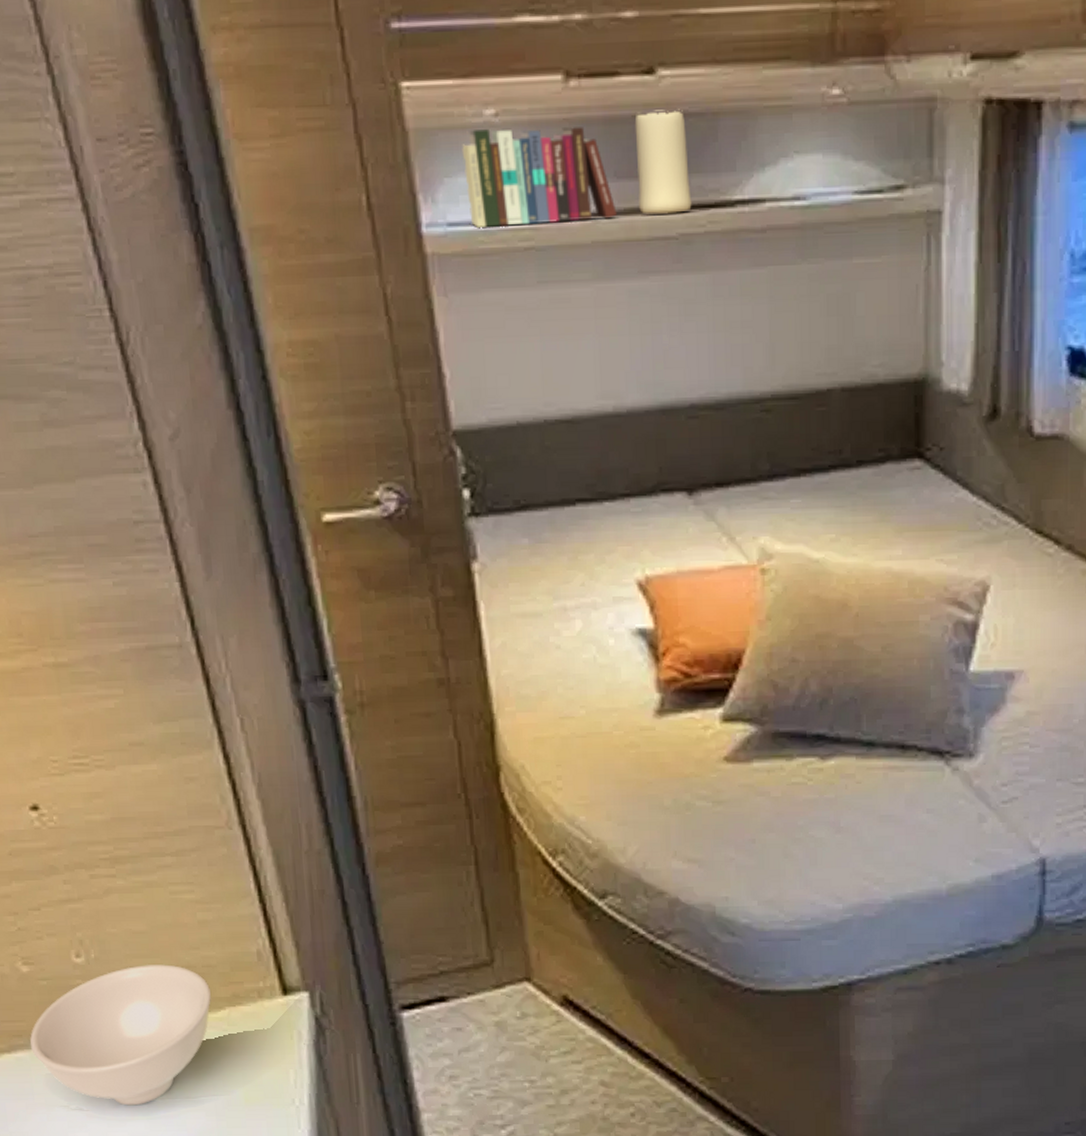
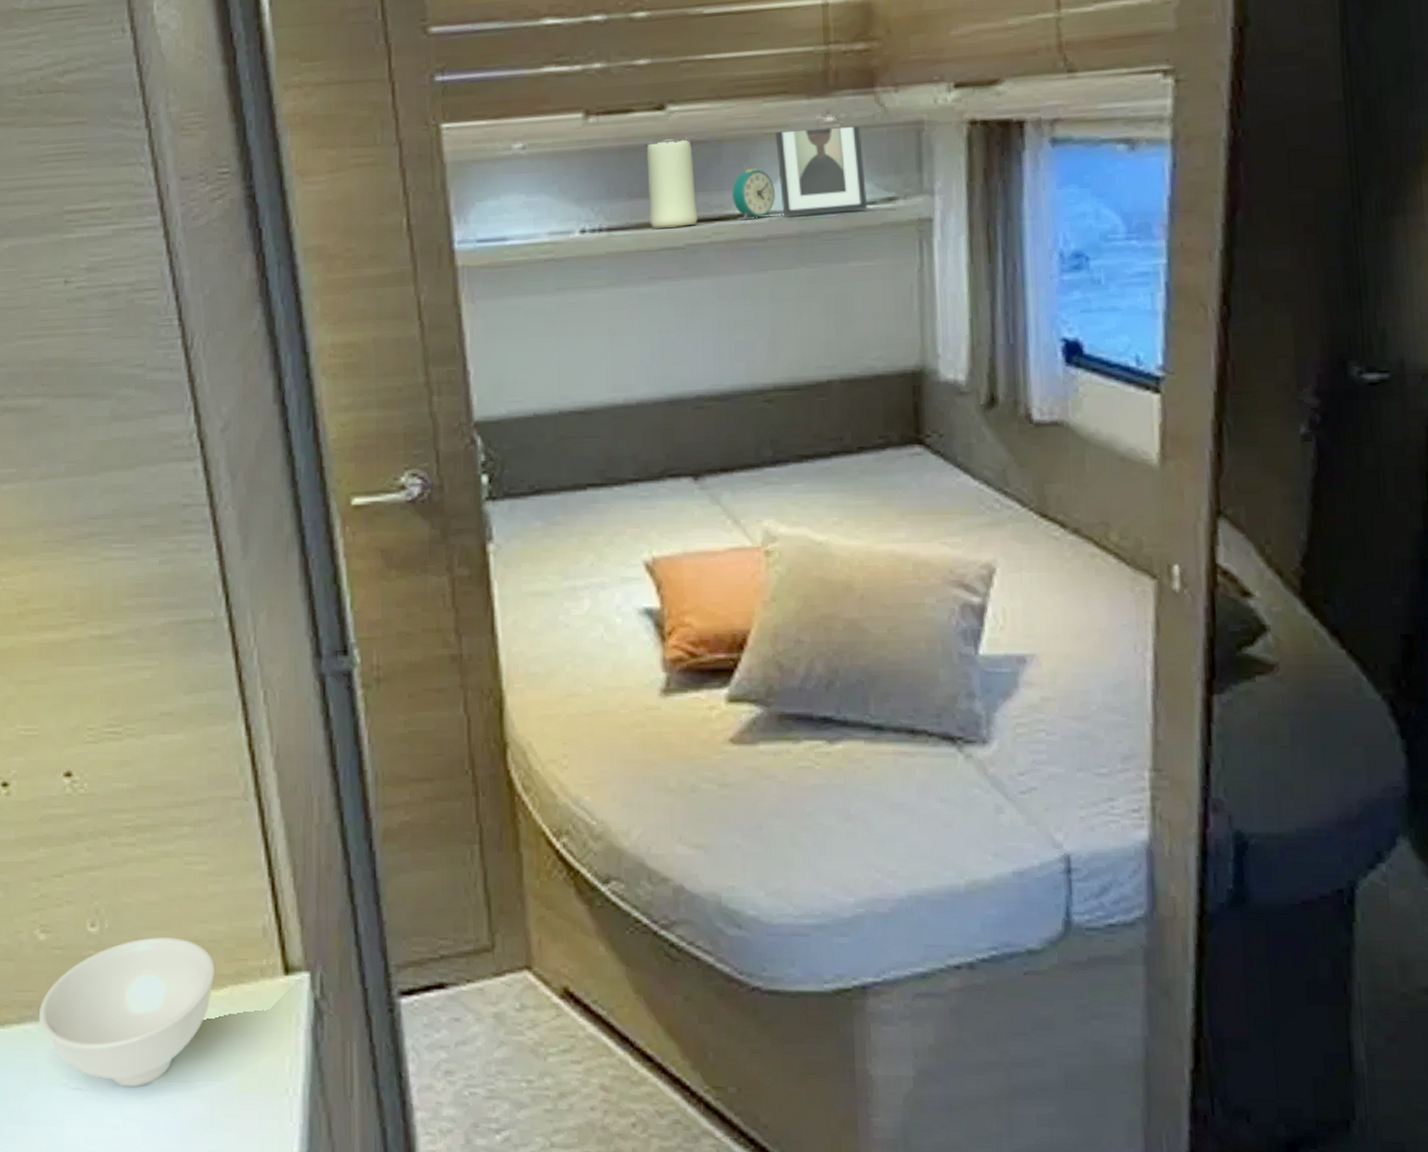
books: present [462,127,617,229] -> none [492,156,629,244]
alarm clock: none [729,145,775,208] -> present [732,167,775,220]
picture frame: none [776,100,873,204] -> present [775,125,867,216]

